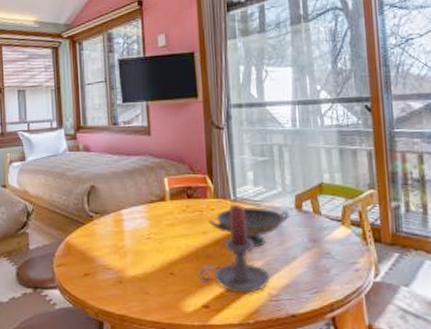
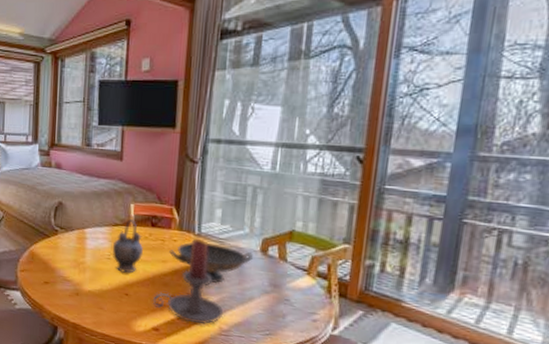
teapot: none [151,194,184,251] -> present [112,219,144,273]

